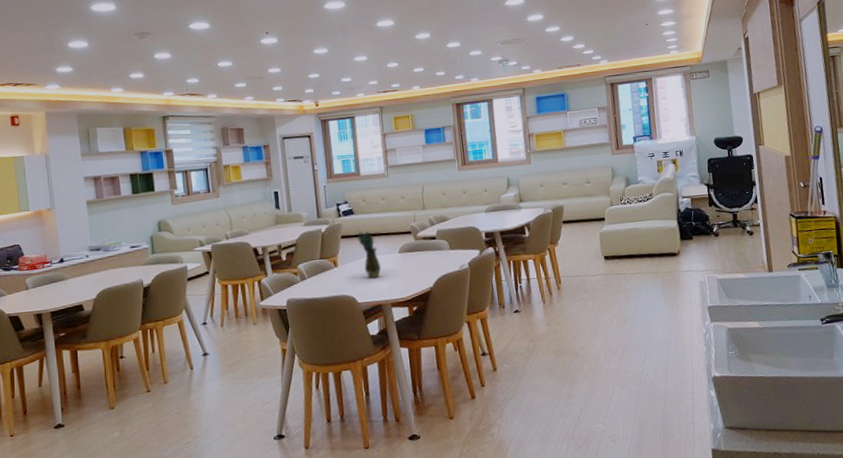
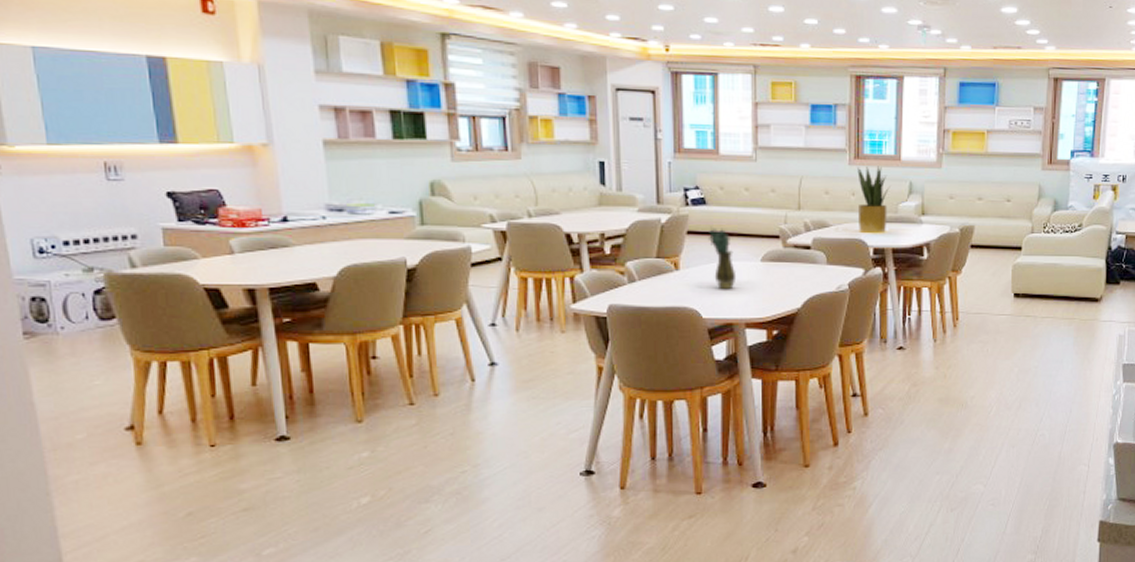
planter: none [465,168,494,222] -> present [857,166,890,234]

